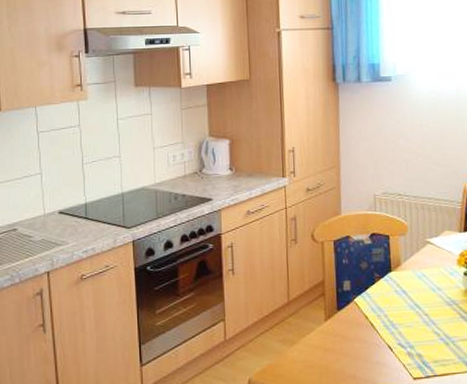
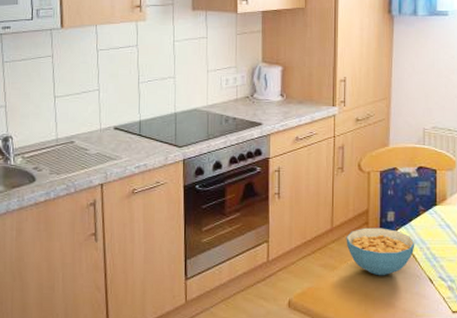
cereal bowl: none [303,298,373,348] -> present [346,227,415,276]

